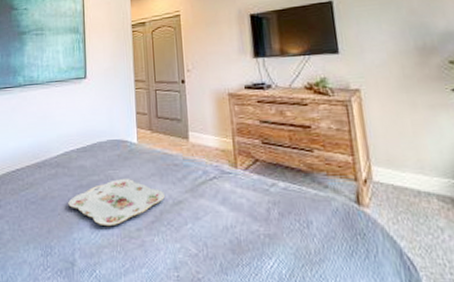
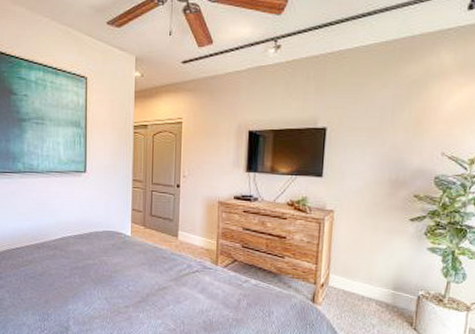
serving tray: present [68,178,165,227] -> none [64,264,152,302]

